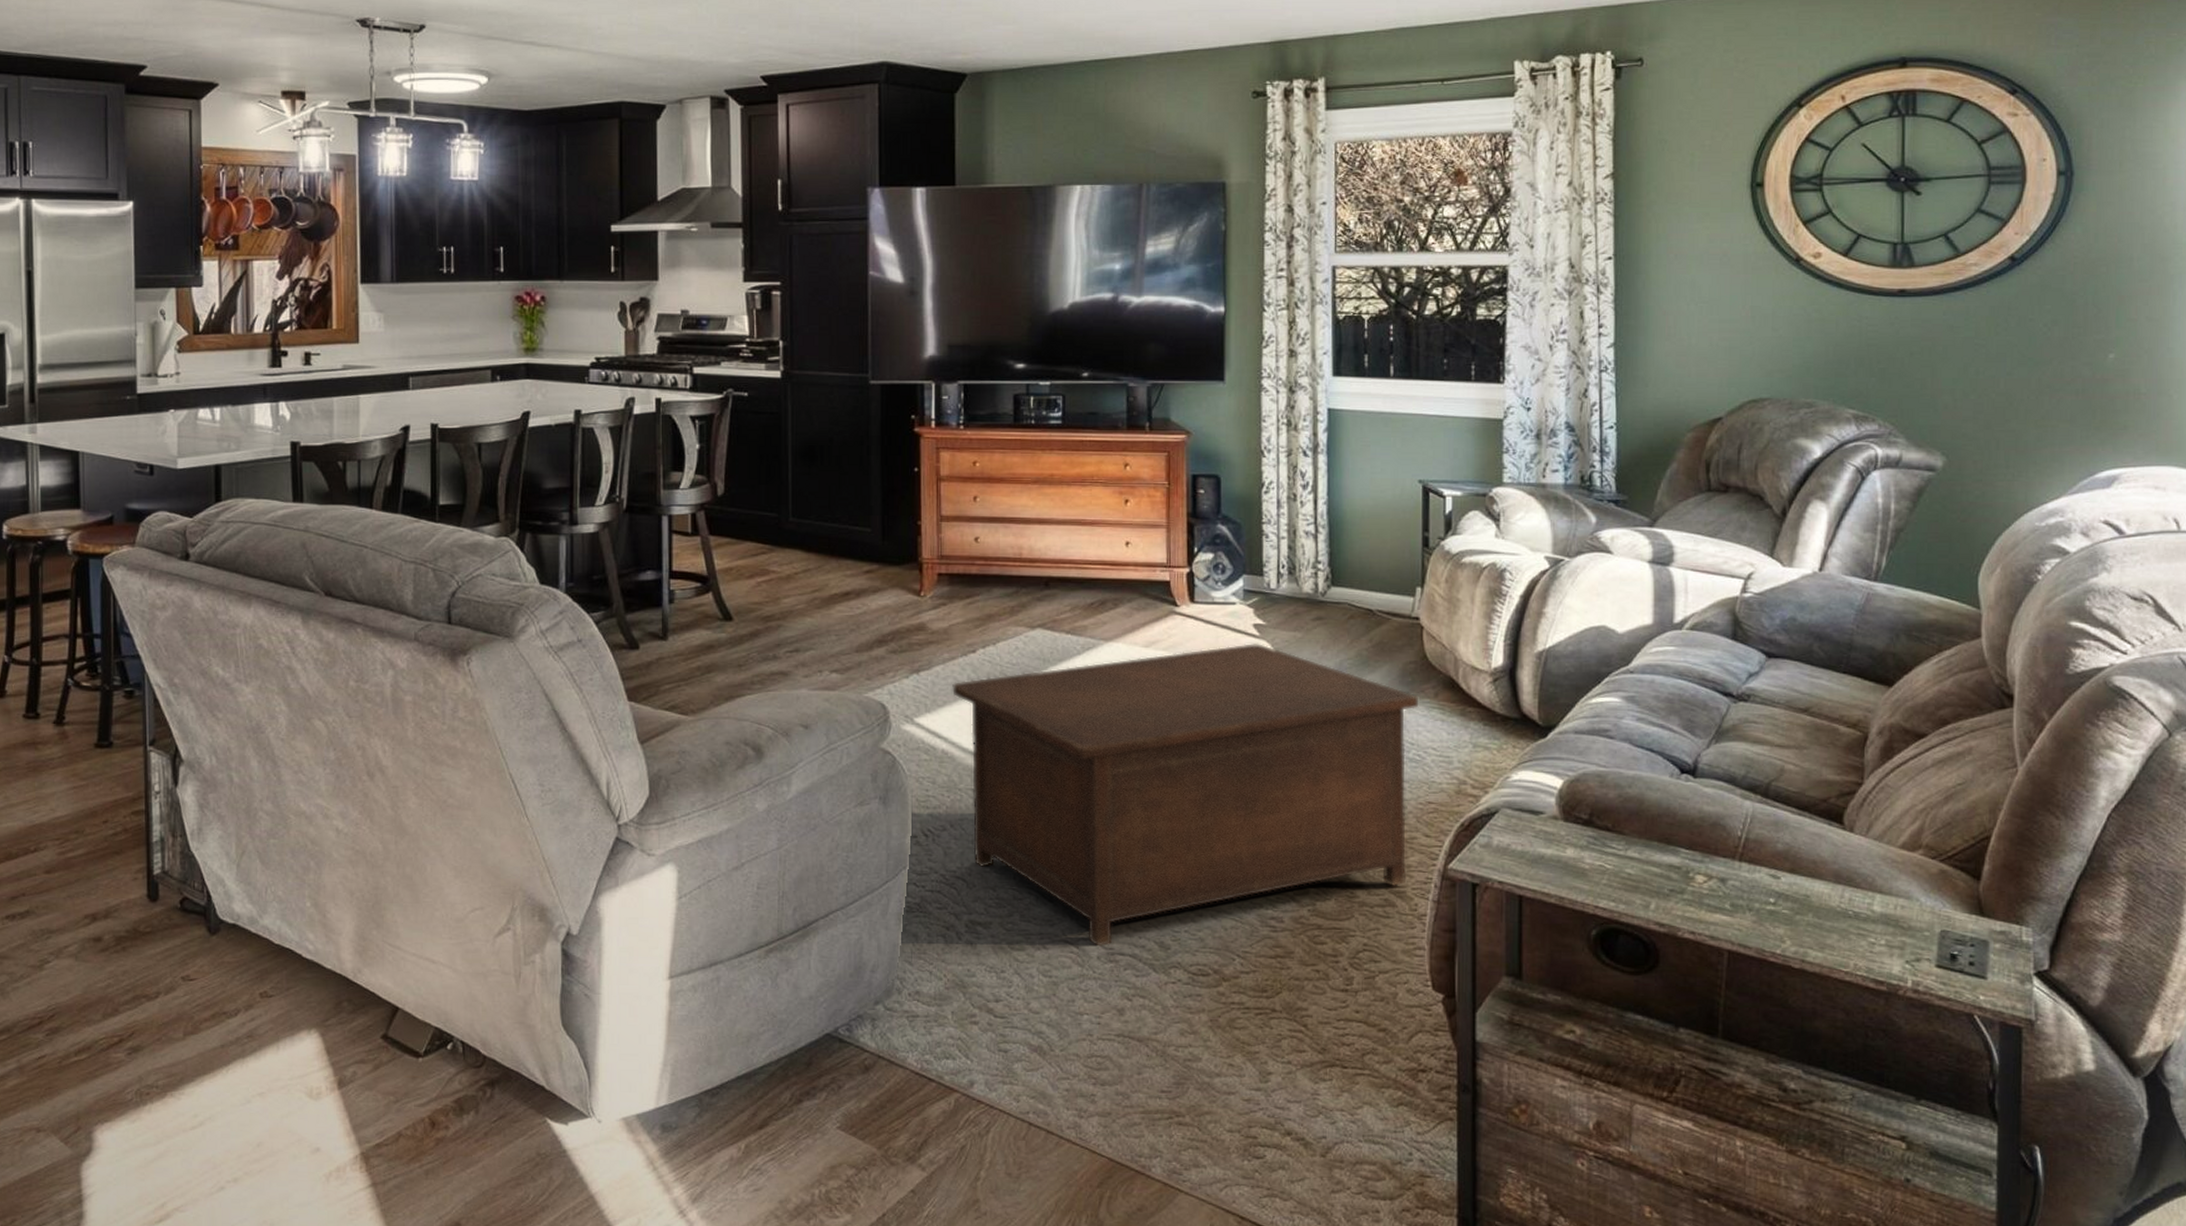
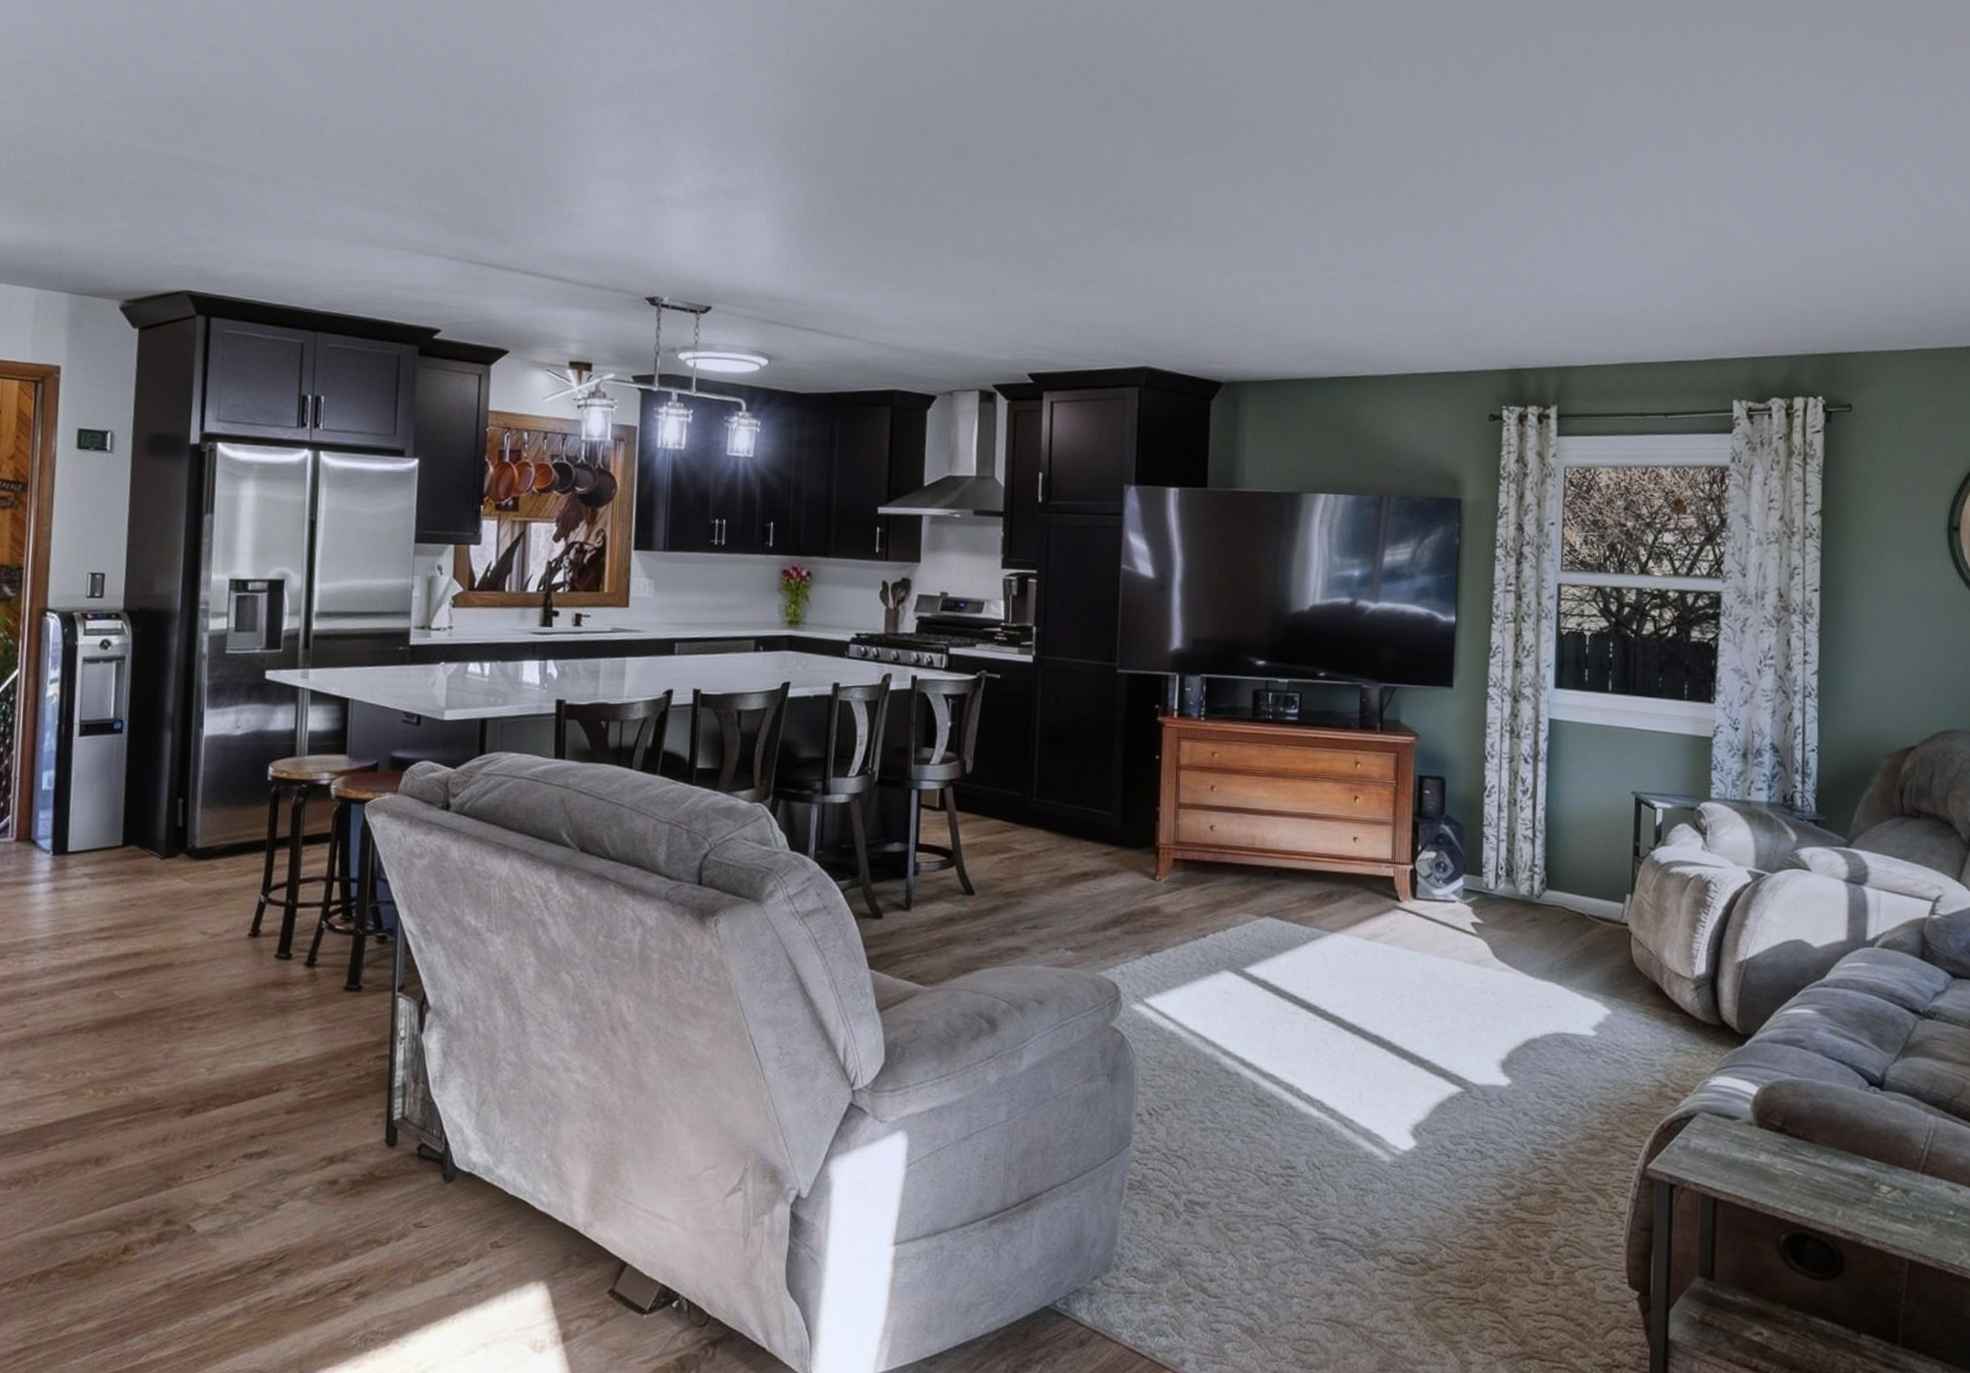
cabinet: present [952,644,1418,947] -> none [1182,941,1624,1231]

